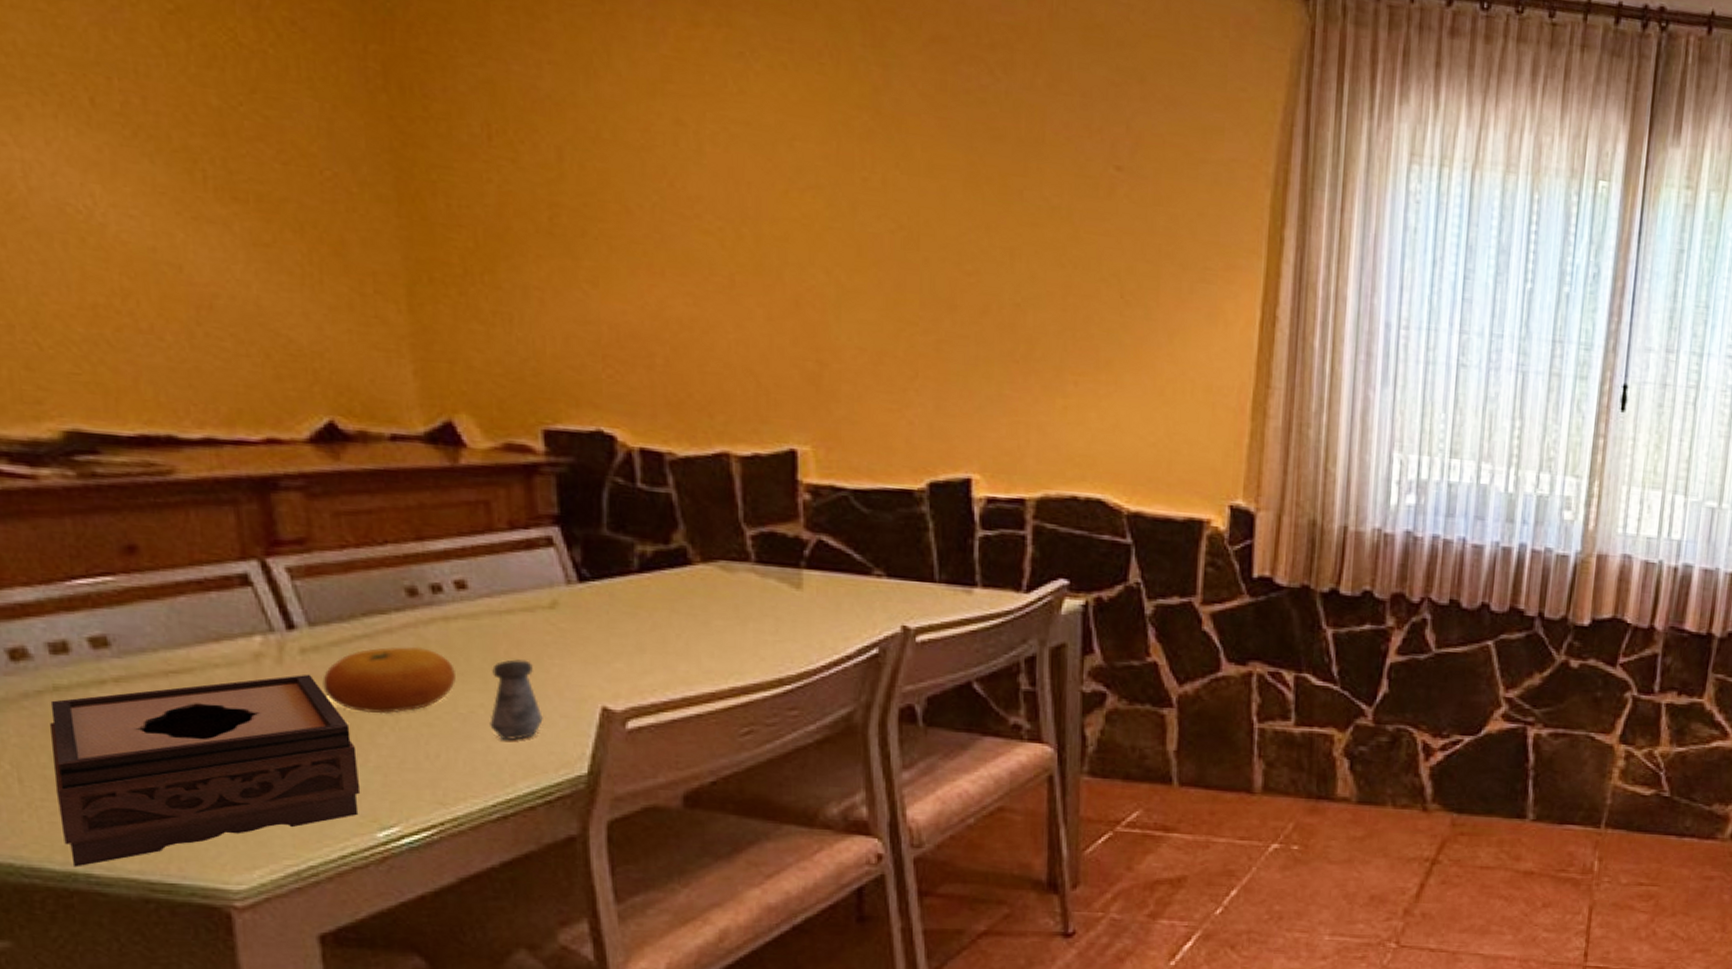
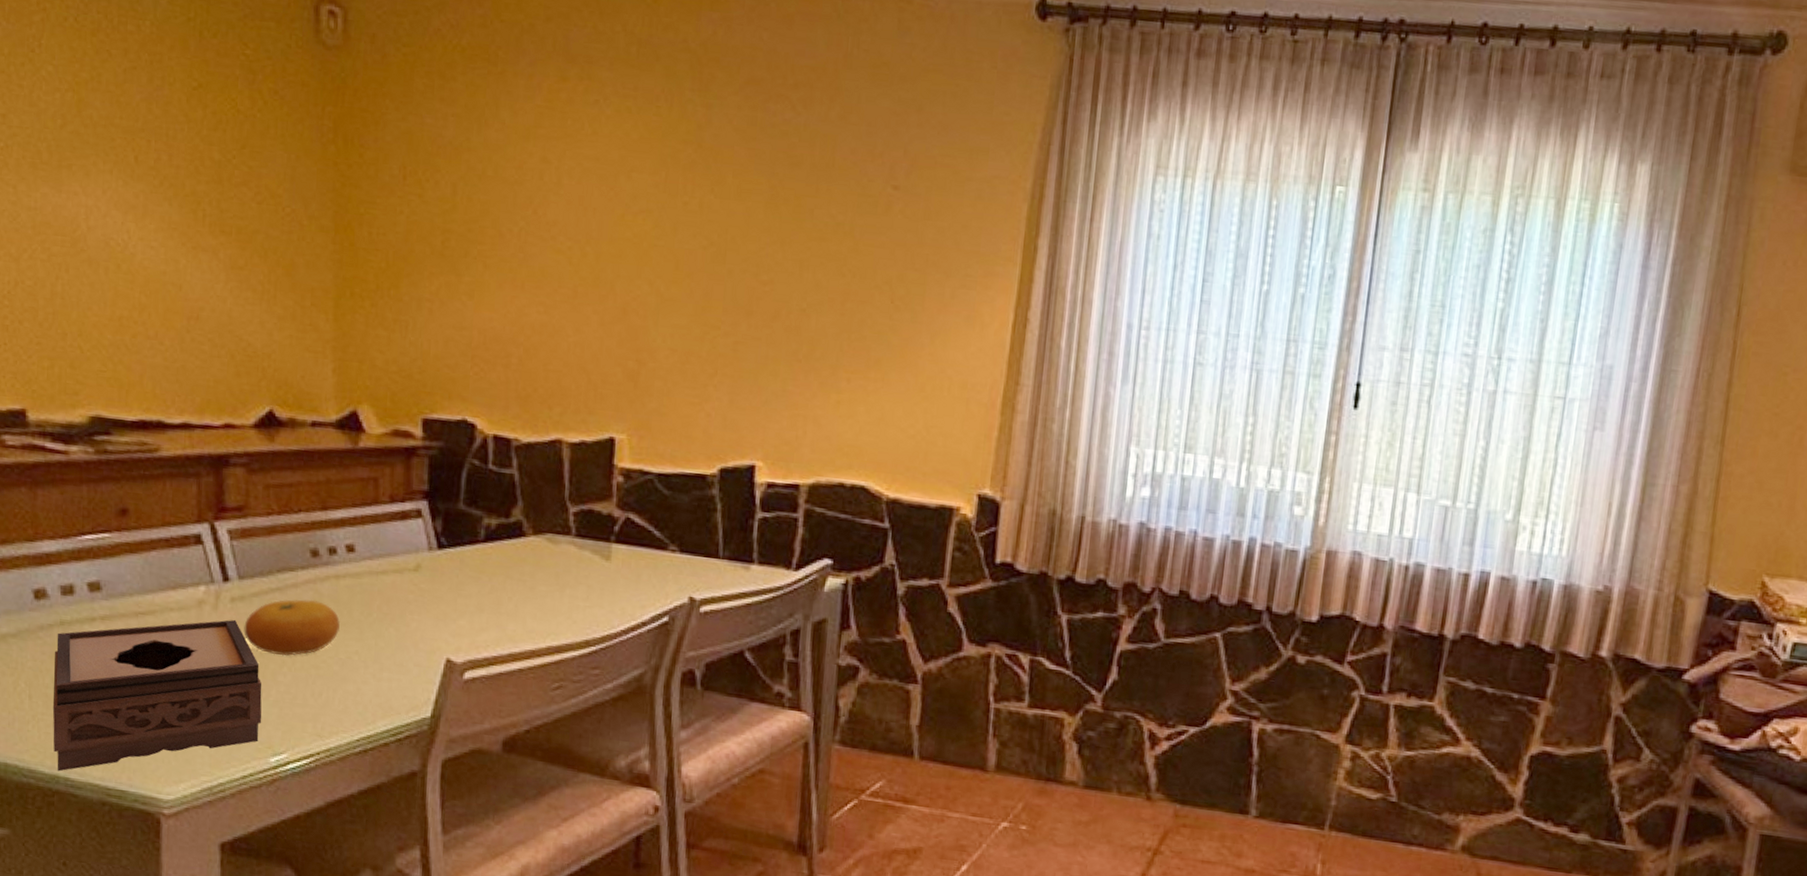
salt shaker: present [490,659,543,741] -> none [361,614,401,684]

